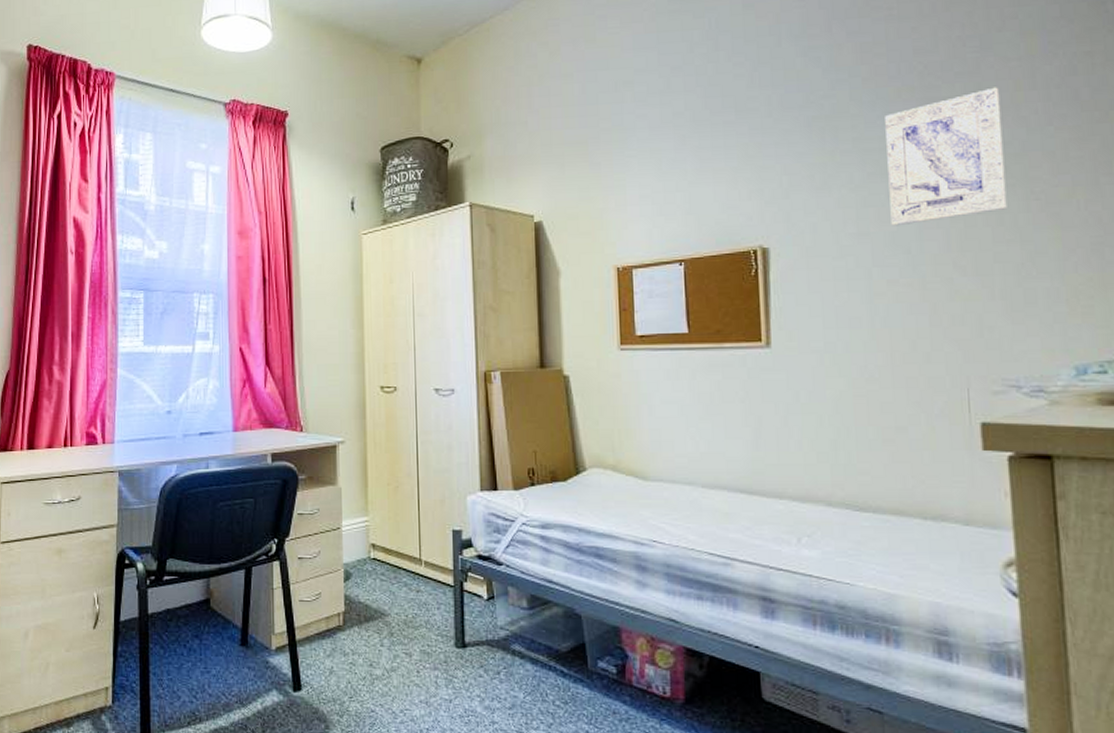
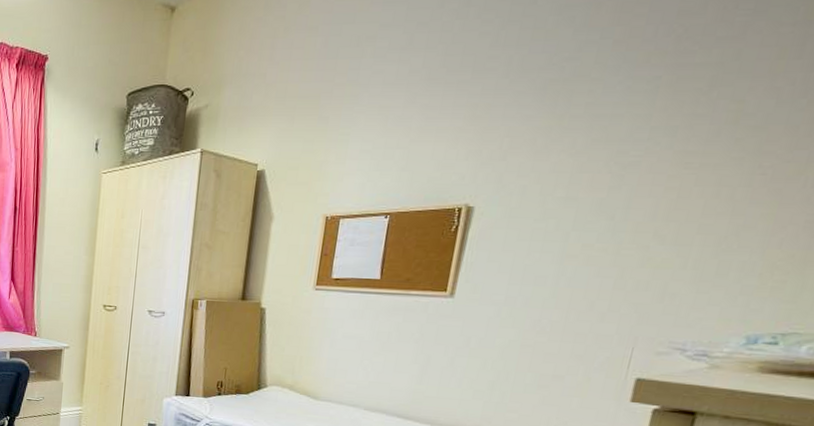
wall art: present [885,87,1007,226] -> none [602,54,761,193]

